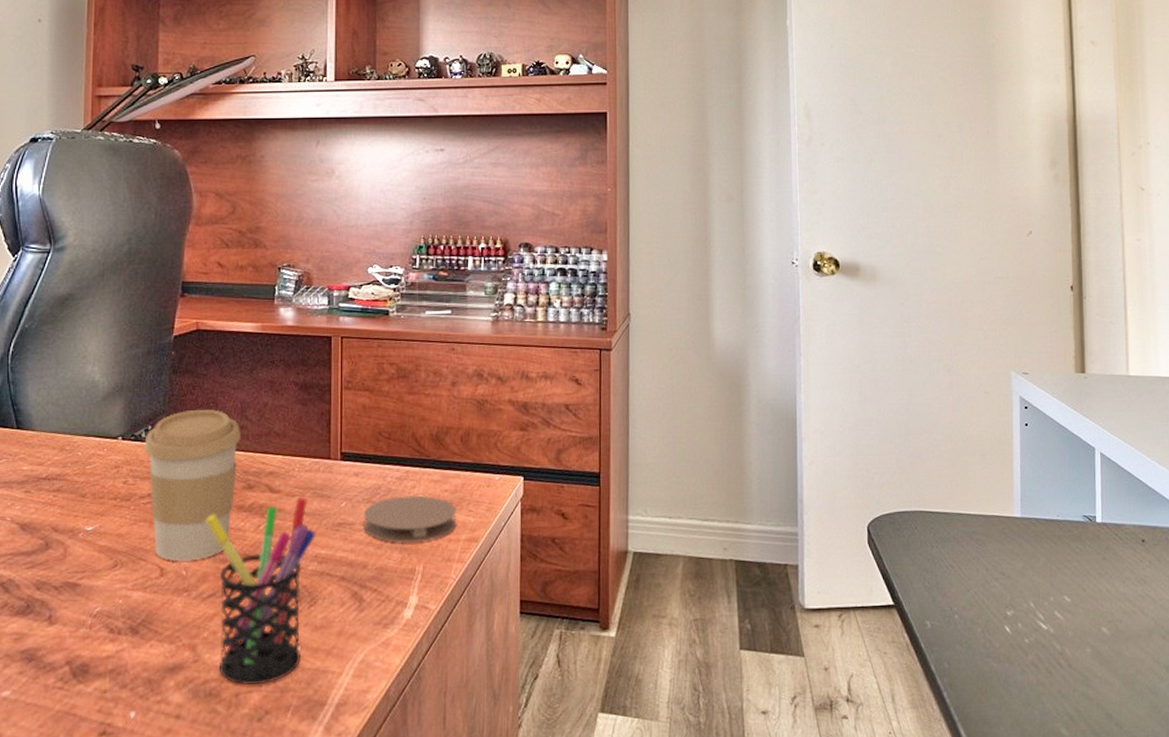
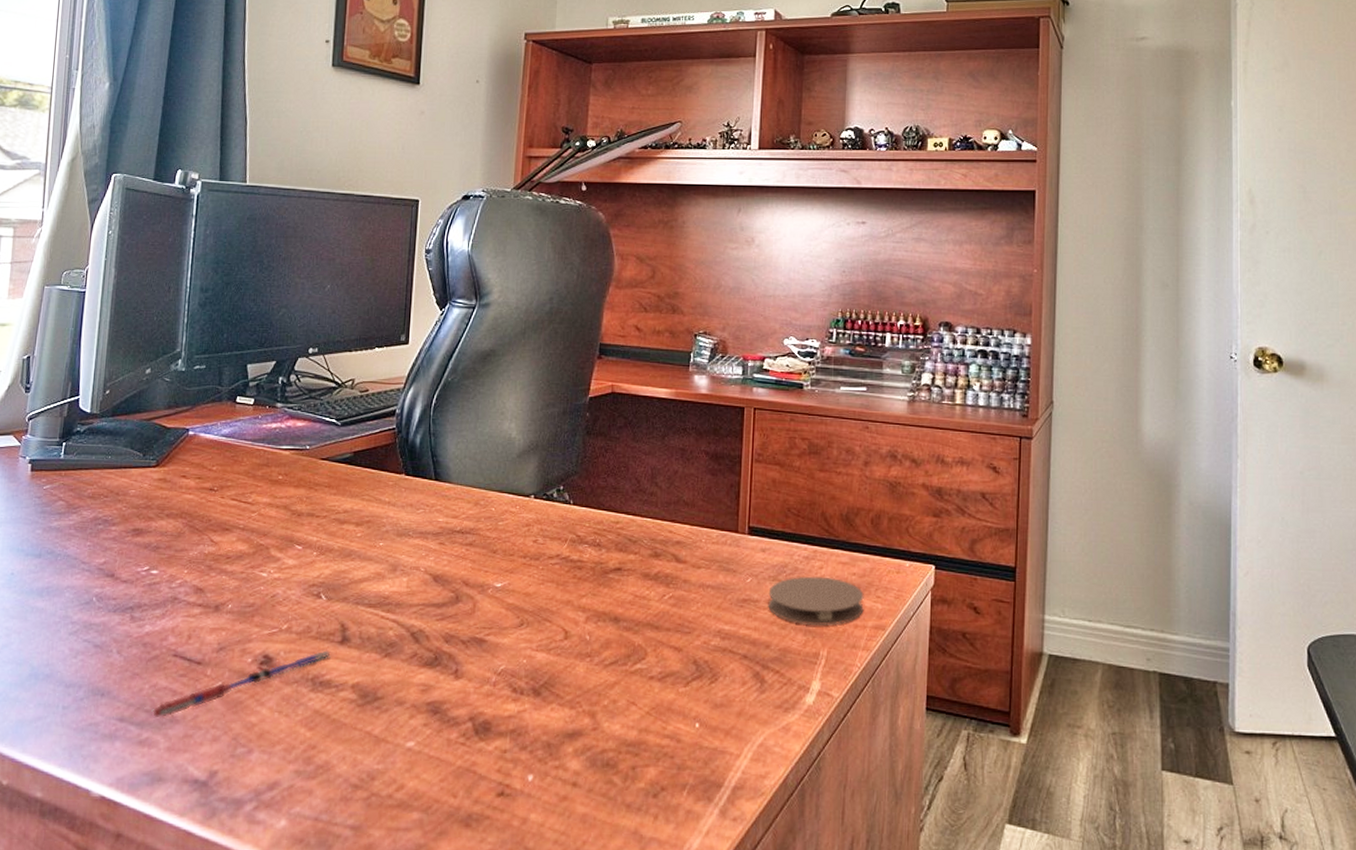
coffee cup: present [144,409,241,562] -> none [555,472,650,626]
pen holder: present [206,497,317,685] -> none [611,570,721,759]

